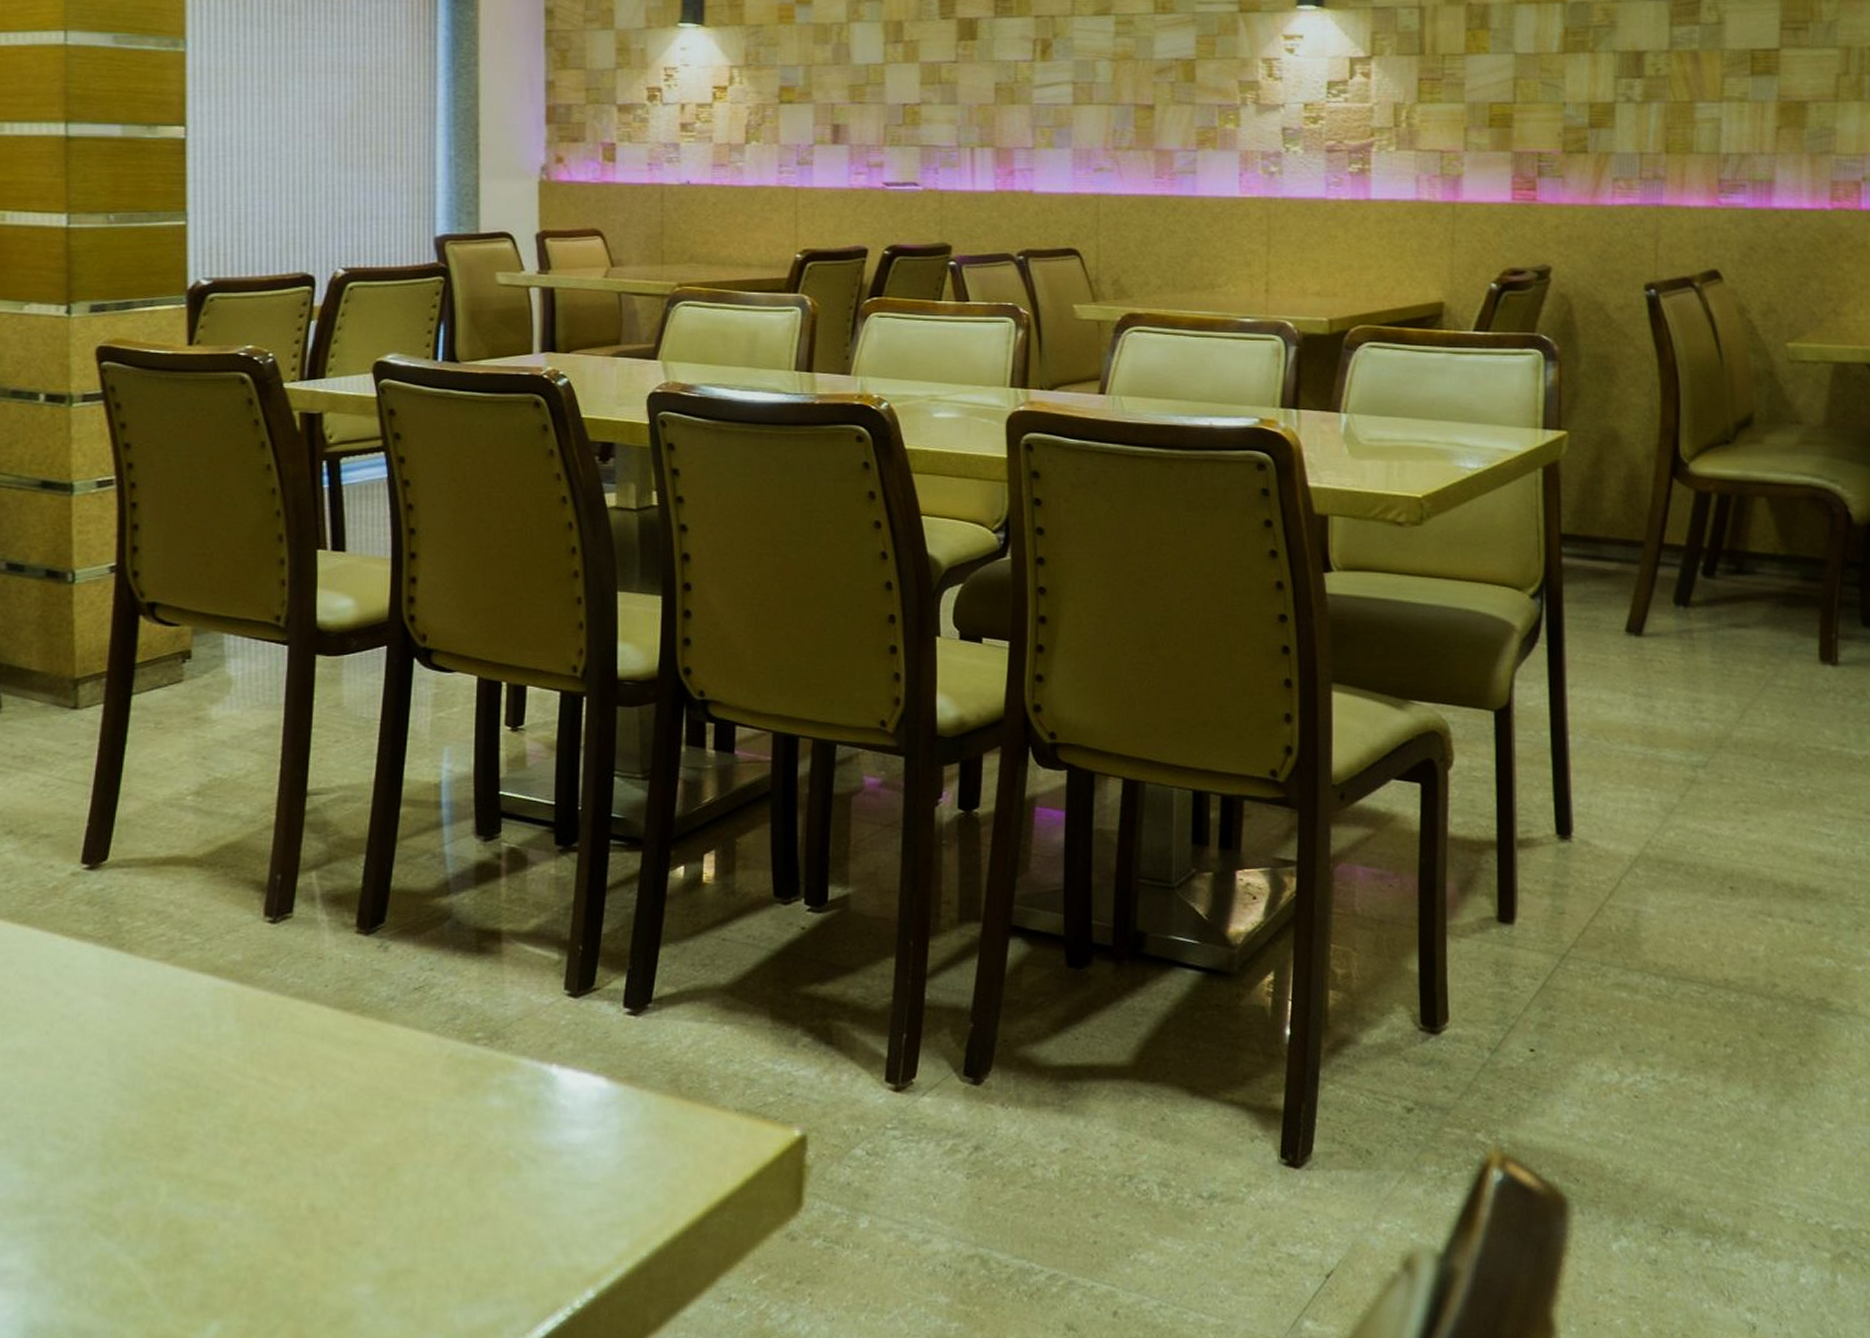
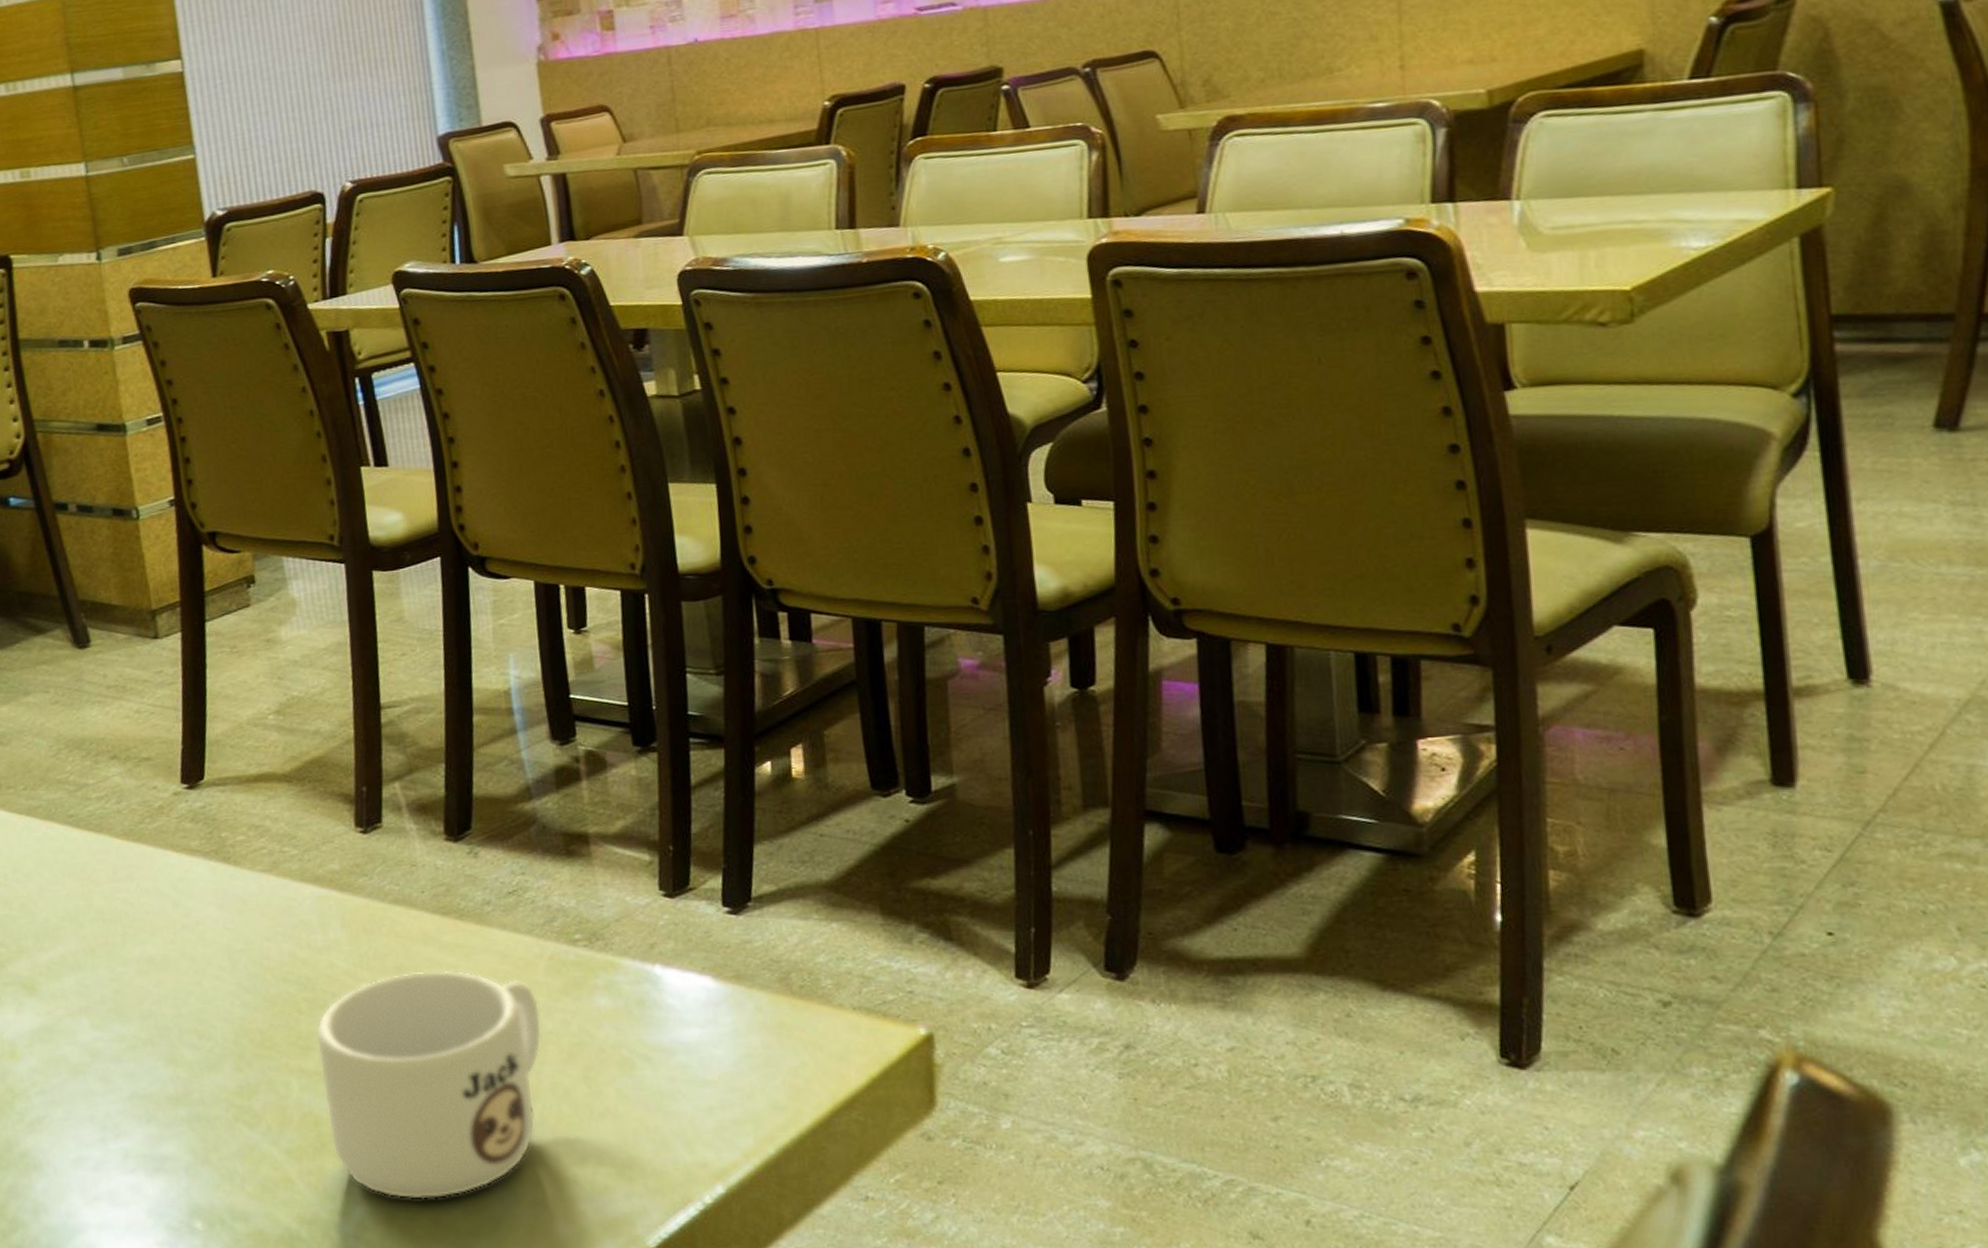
mug: none [192,1067,432,1312] -> present [315,969,542,1199]

